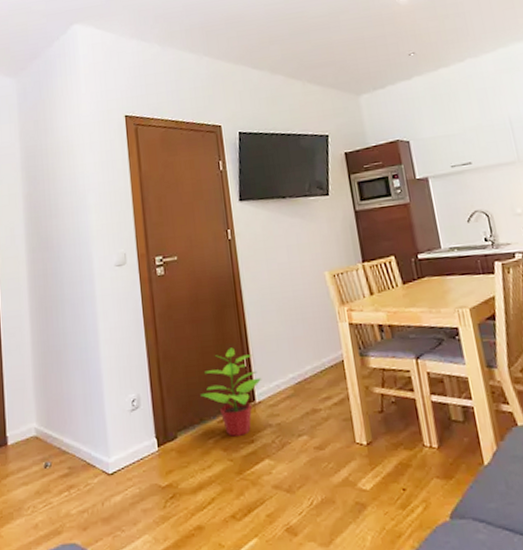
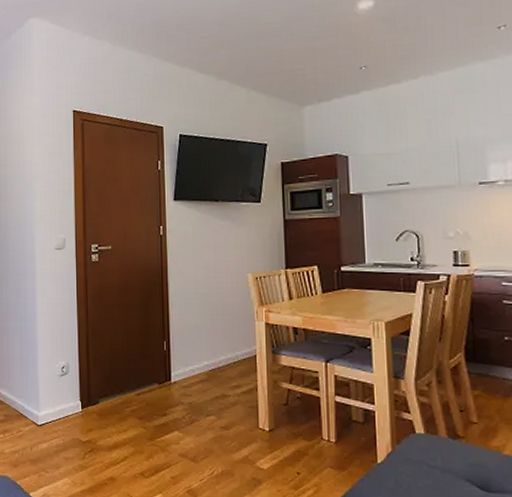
potted plant: present [200,347,262,437] -> none [122,332,179,409]

